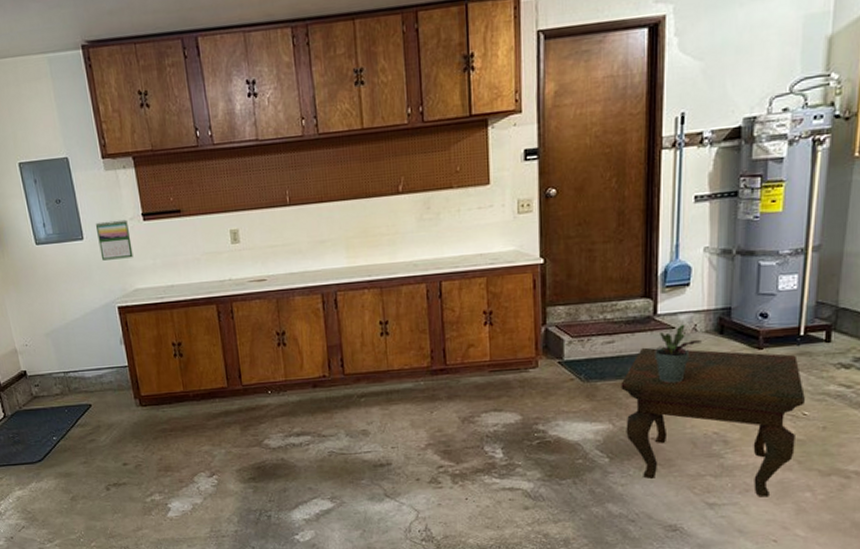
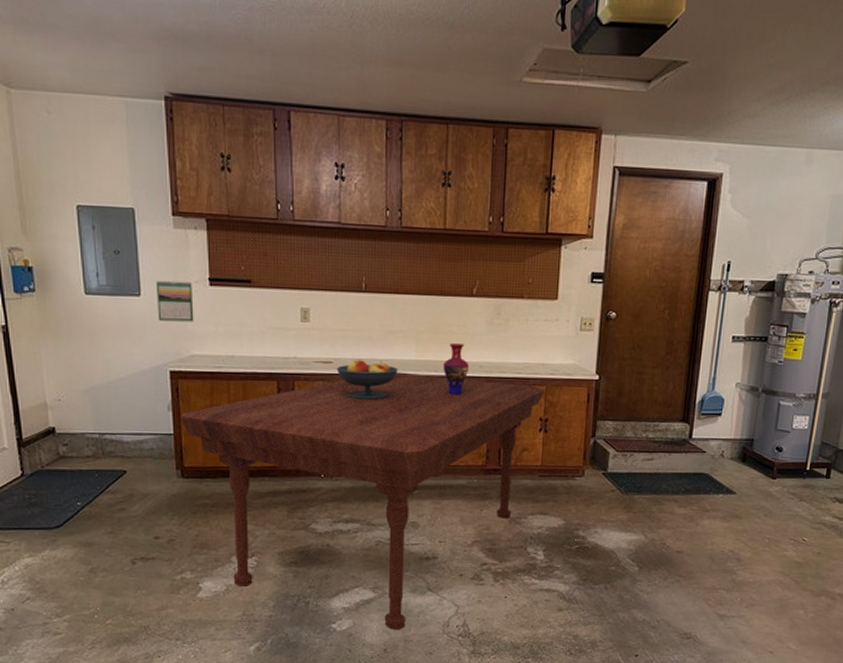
dining table: none [132,278,486,538] -> present [180,372,545,630]
fruit bowl: none [271,272,331,313] -> present [337,360,398,400]
vase: none [375,244,404,298] -> present [442,343,470,395]
side table: present [621,347,805,497] -> none [655,467,806,612]
potted plant: present [655,324,701,384] -> none [686,449,727,503]

